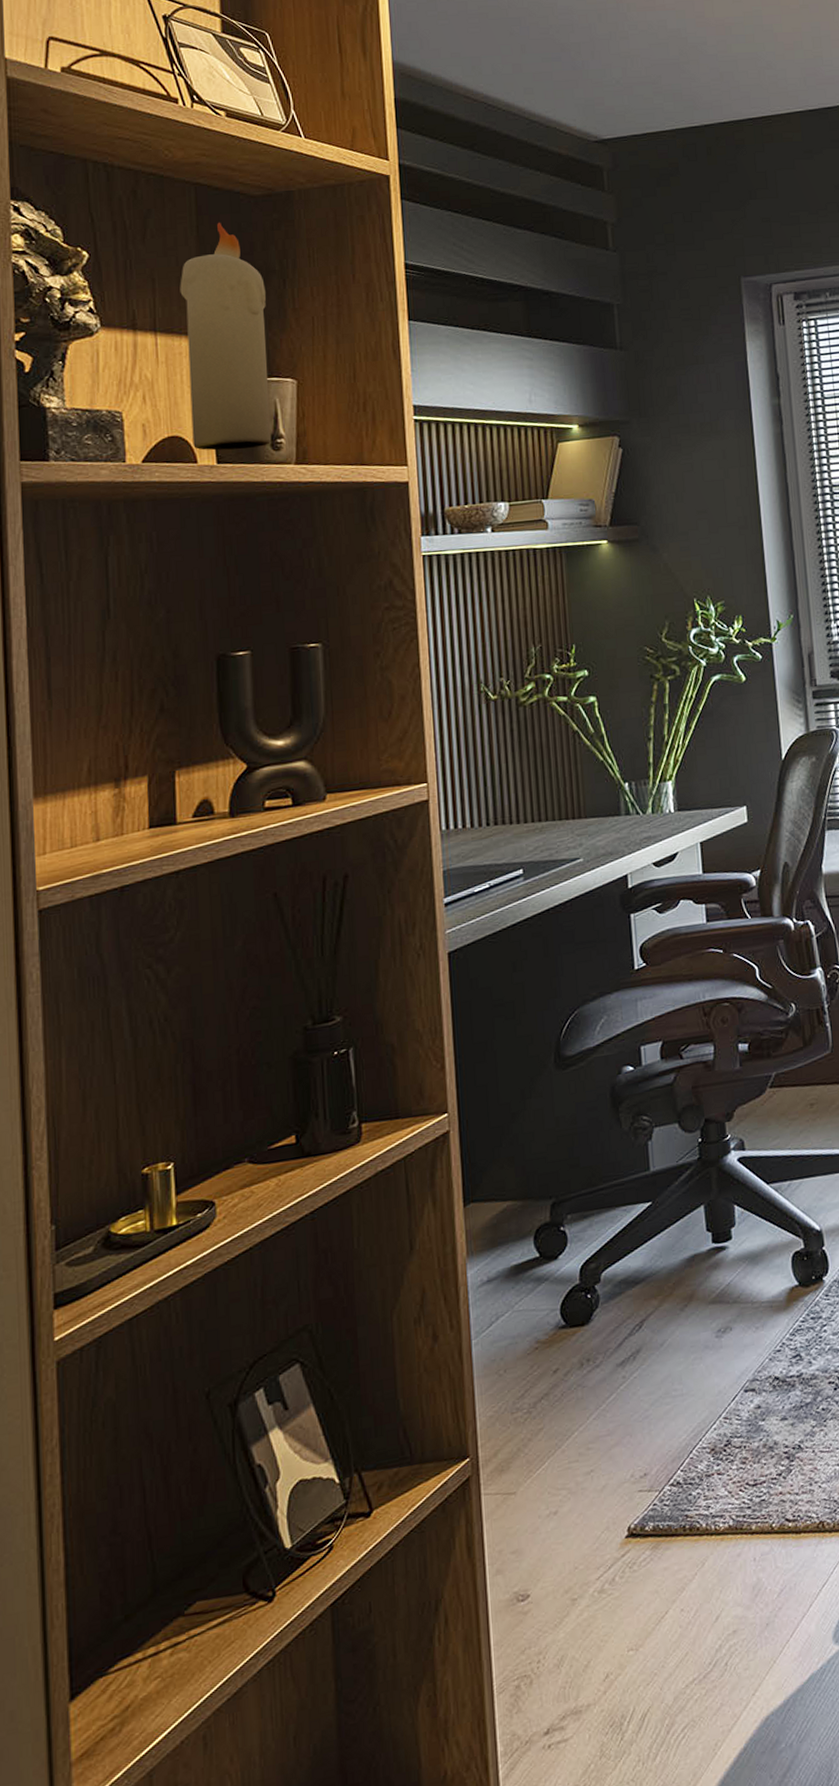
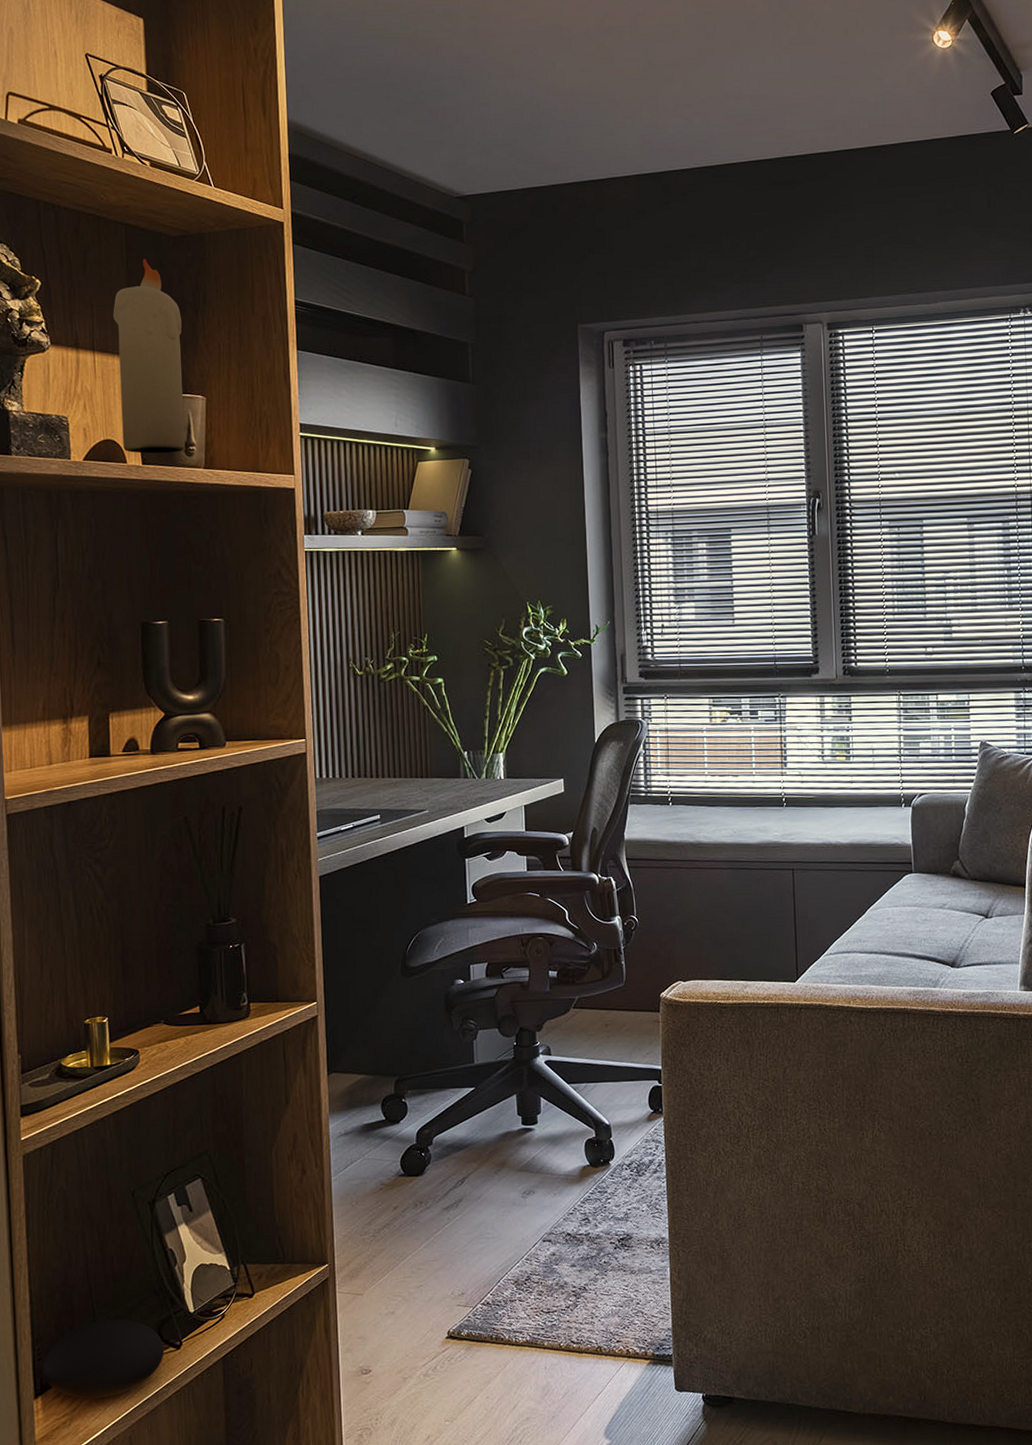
decorative bowl: none [80,1570,252,1692] -> present [41,1319,164,1399]

